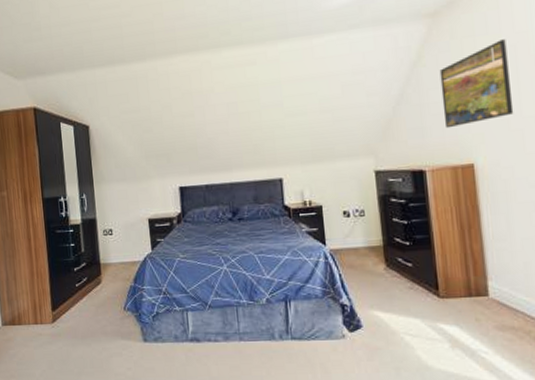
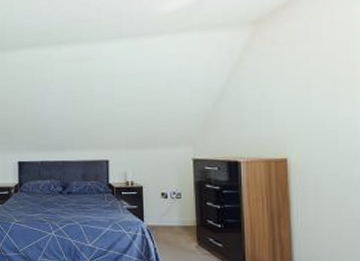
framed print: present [439,39,514,129] -> none [259,47,329,125]

